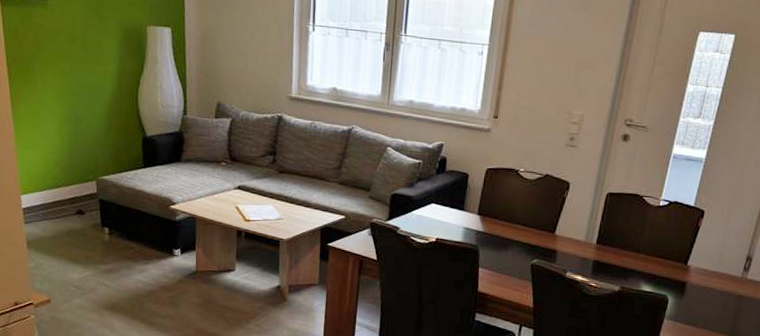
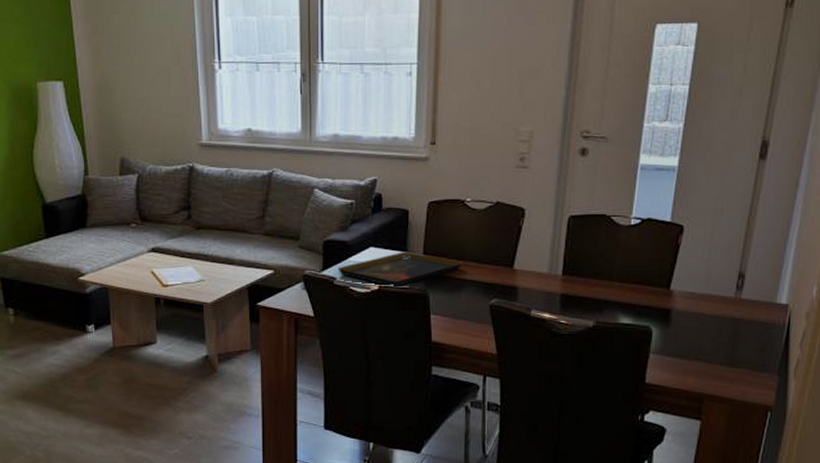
decorative tray: none [401,210,512,241] -> present [337,252,464,287]

